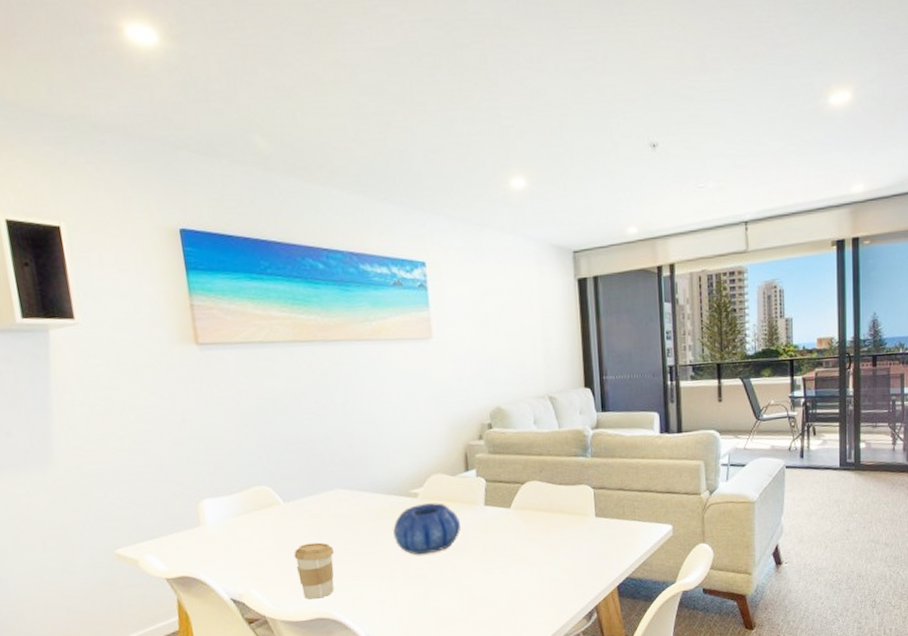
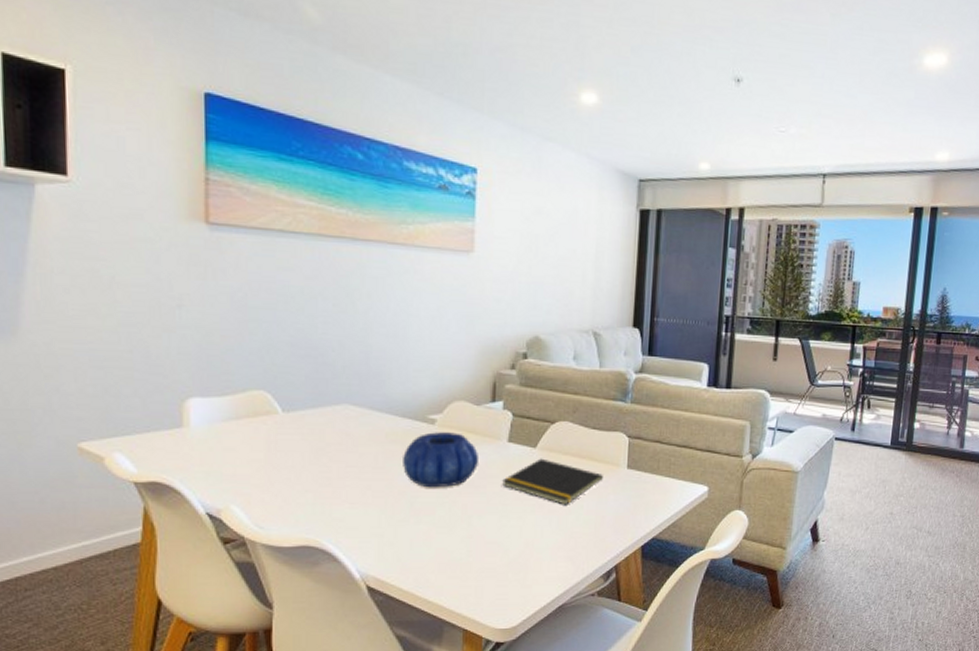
coffee cup: present [294,542,335,600] -> none [286,461,334,524]
notepad: none [483,517,574,557] -> present [501,458,603,505]

